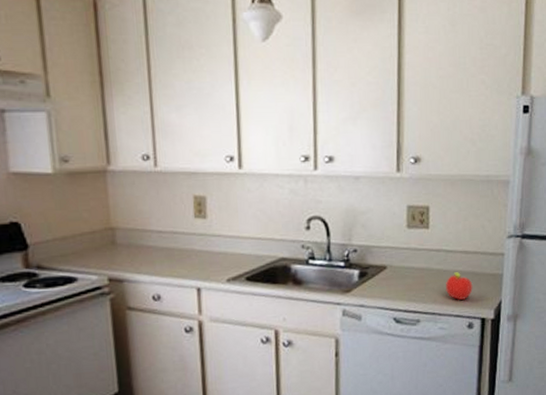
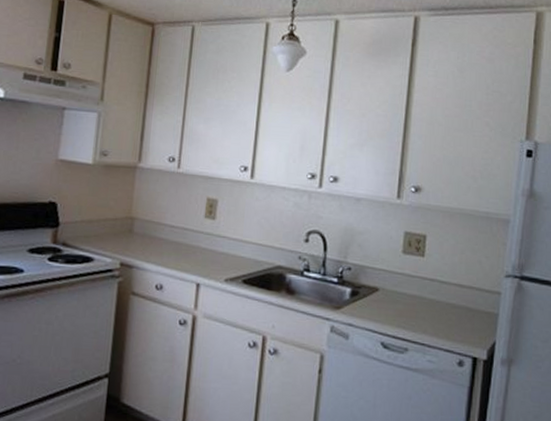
fruit: present [446,272,473,300] -> none [437,305,466,334]

